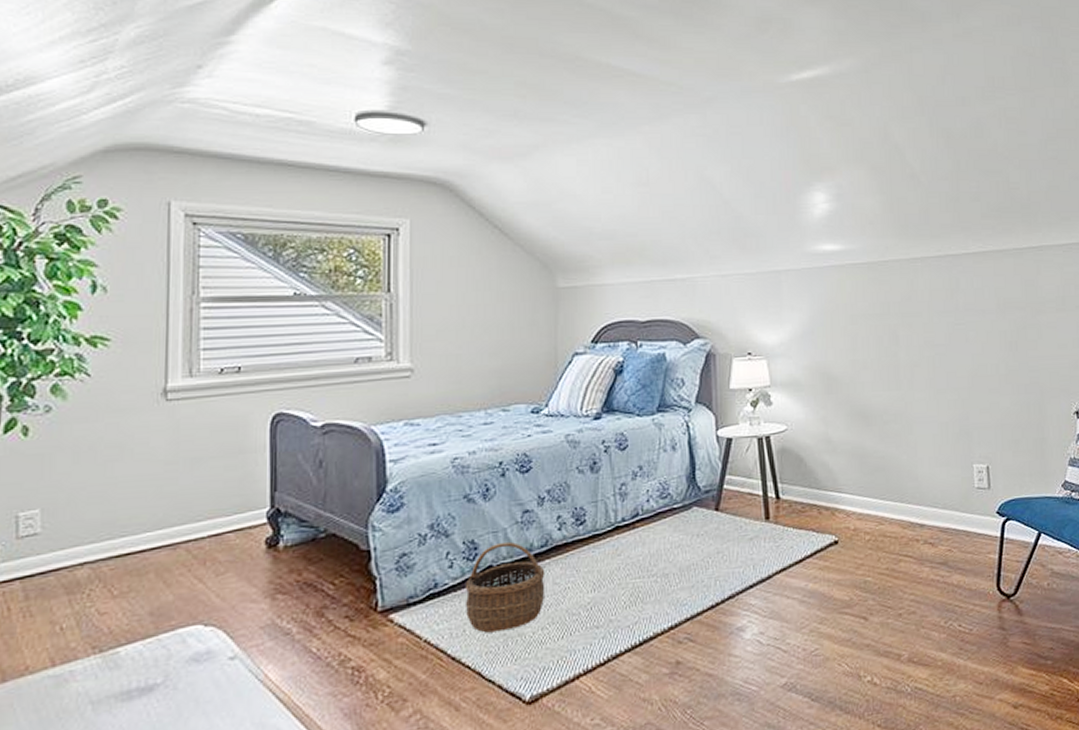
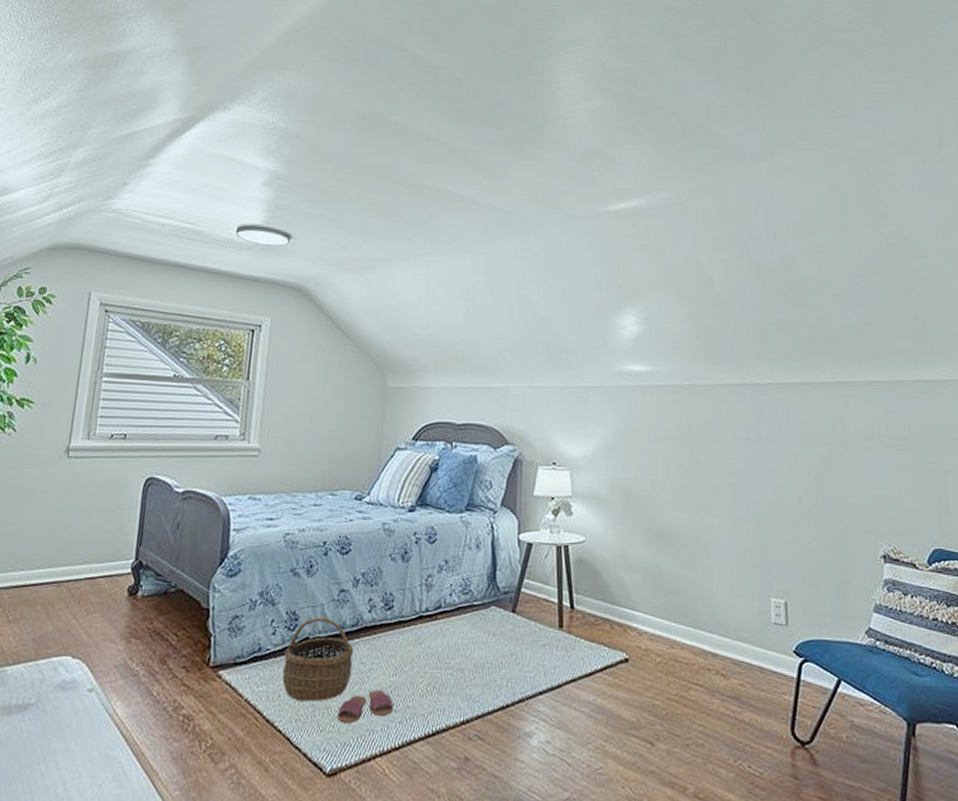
slippers: none [533,607,594,648] -> present [337,689,393,724]

